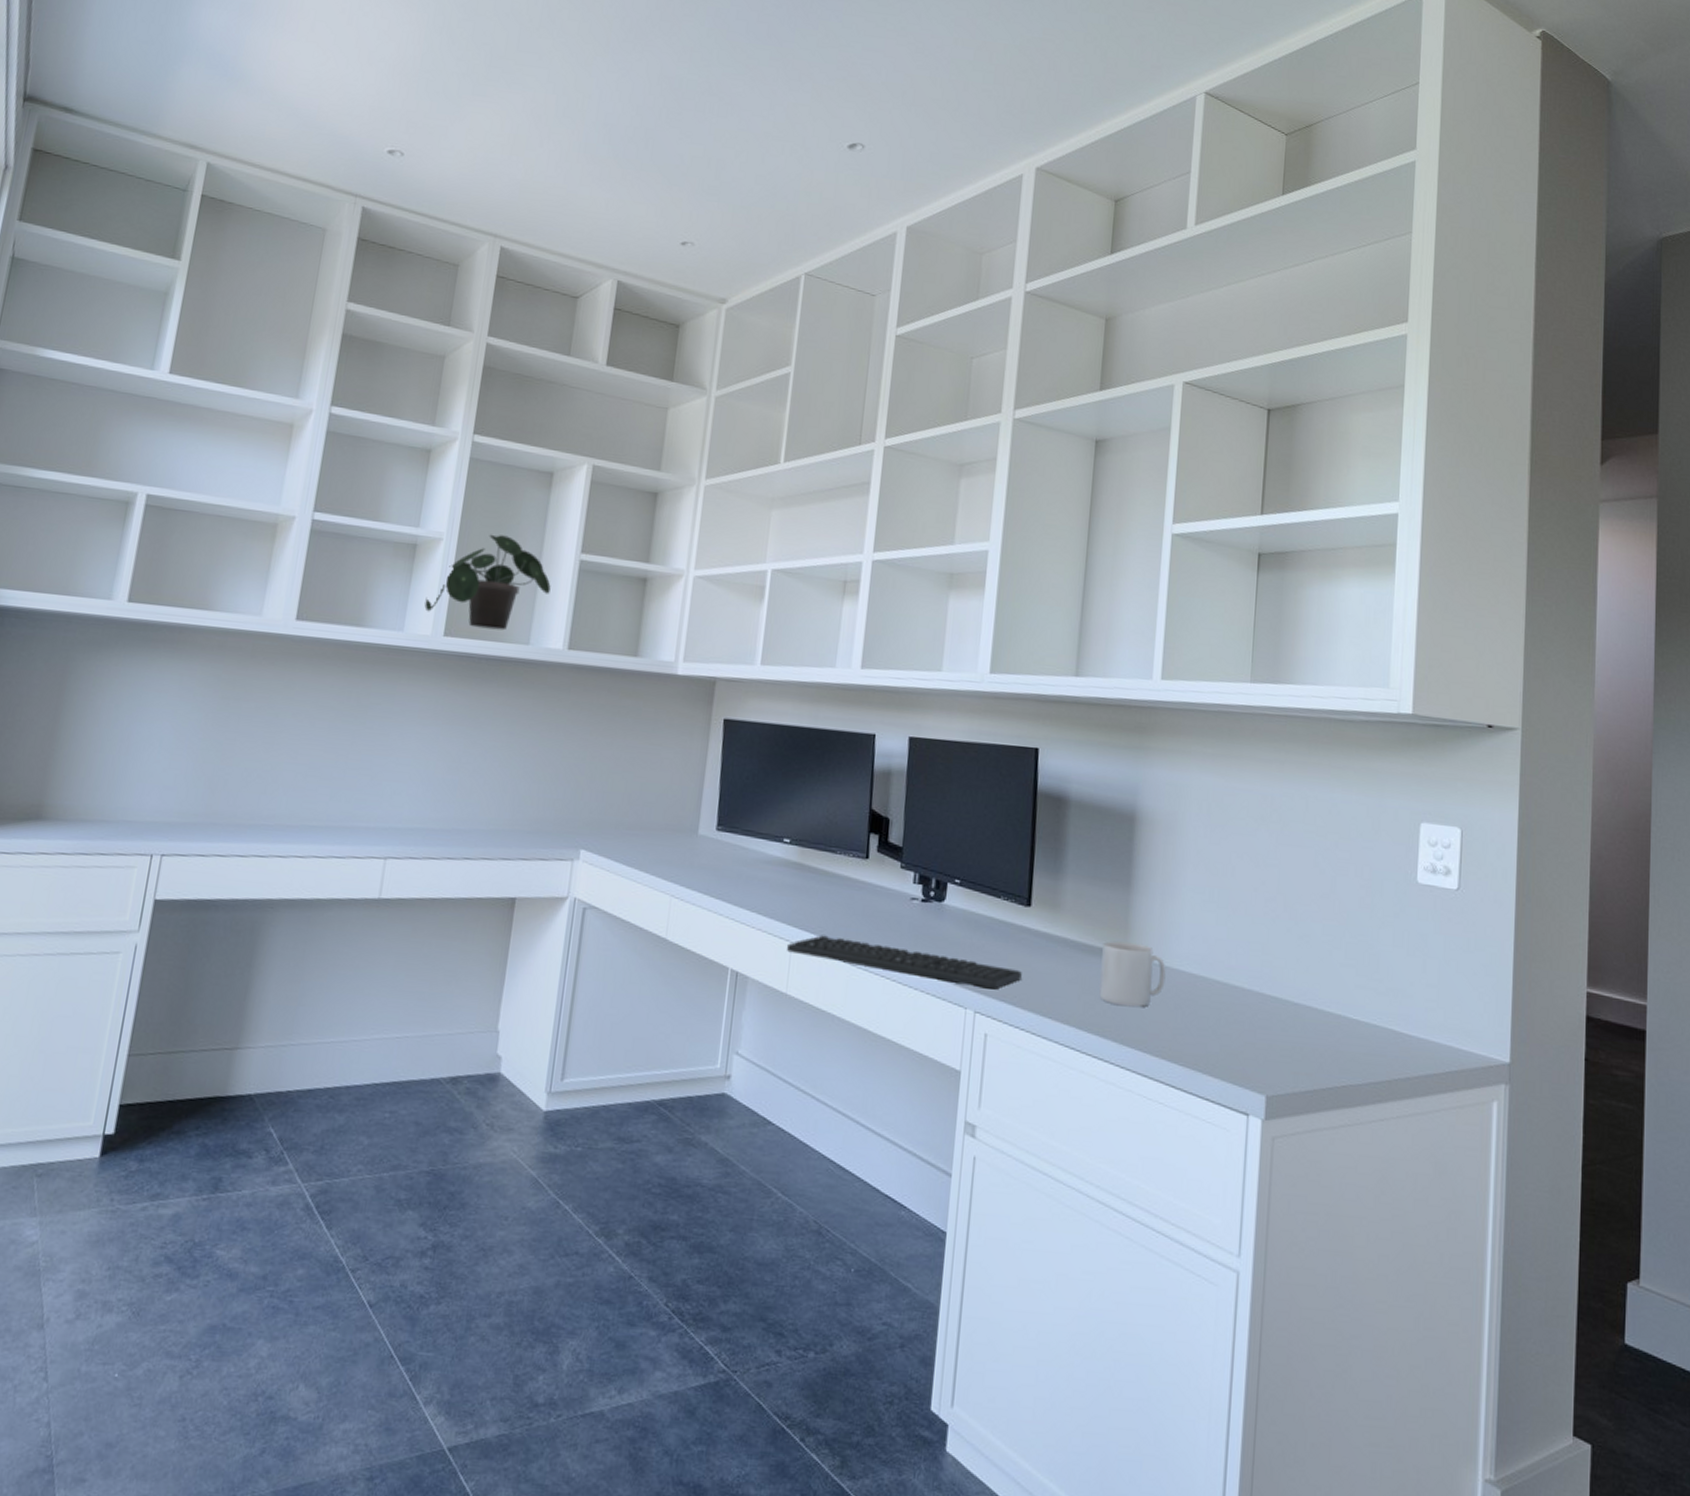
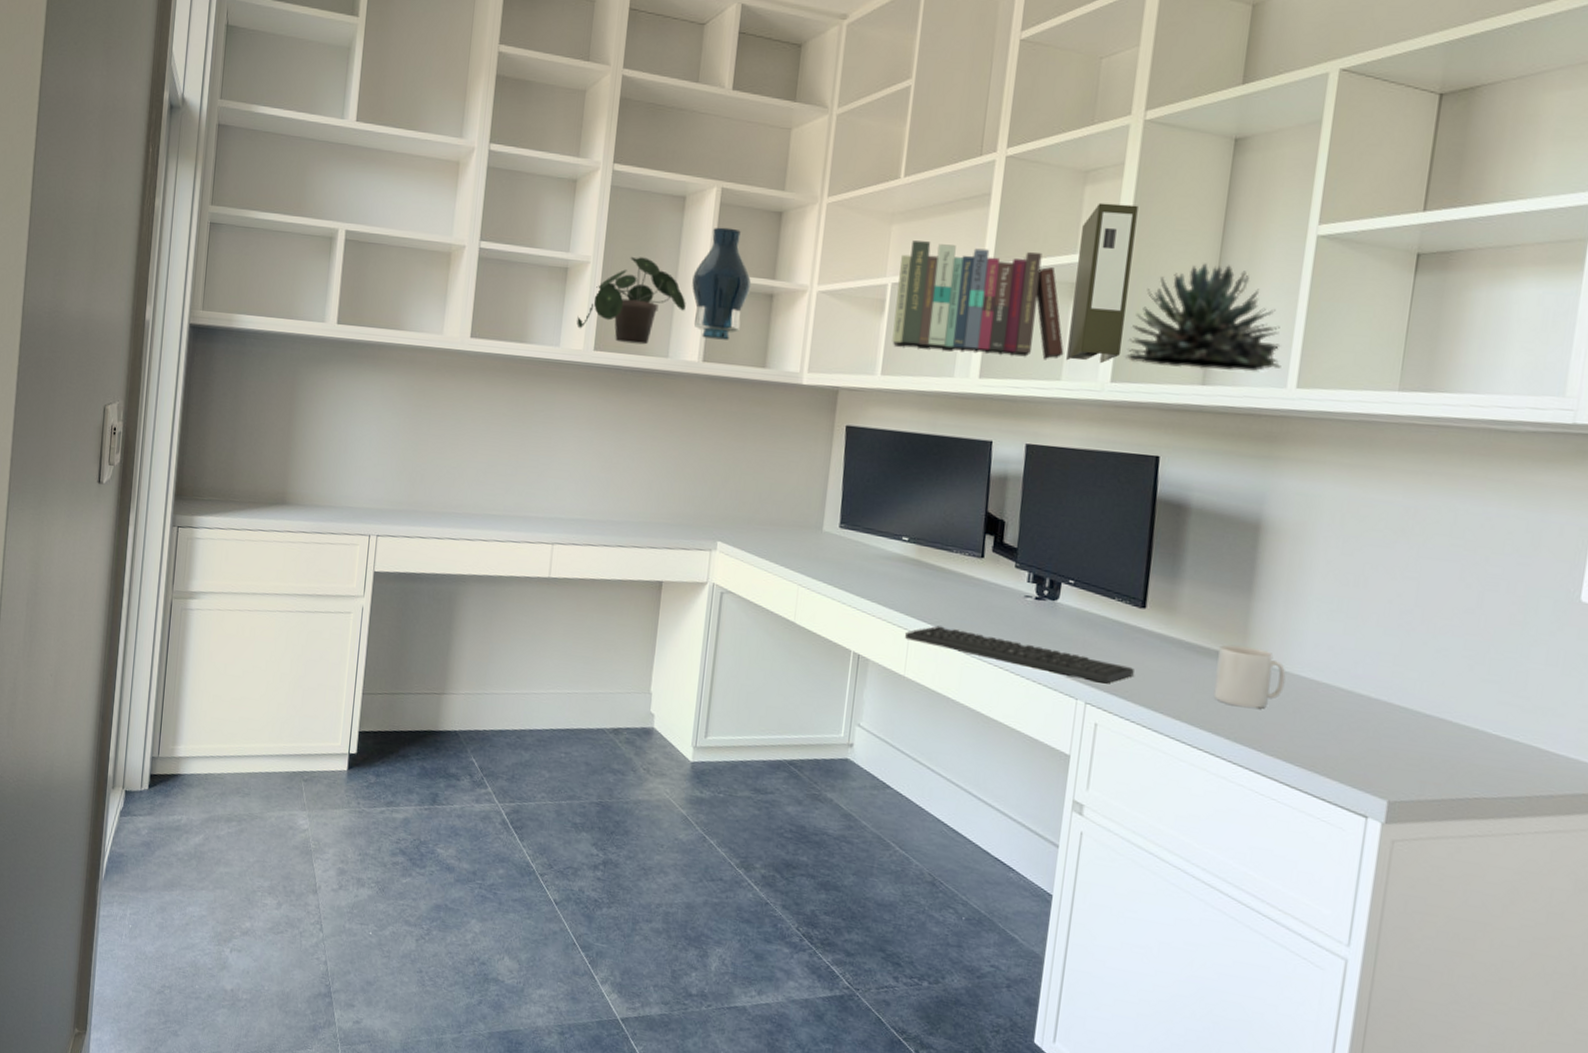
vase: none [557,506,624,627] -> present [692,227,752,340]
books: none [772,526,944,651] -> present [892,240,1064,360]
binder: none [947,495,1011,655] -> present [1066,202,1138,364]
succulent plant: none [1002,557,1147,664] -> present [1124,263,1281,373]

